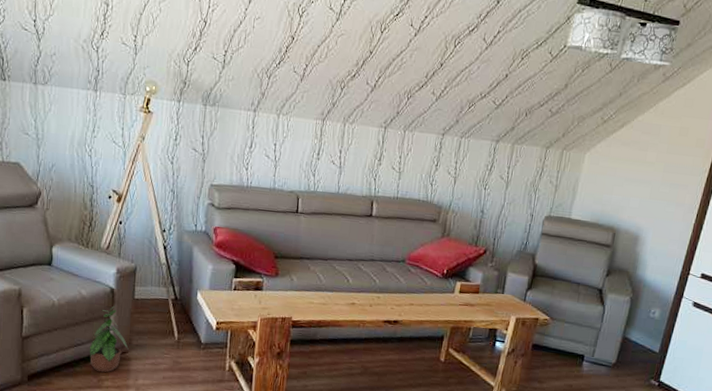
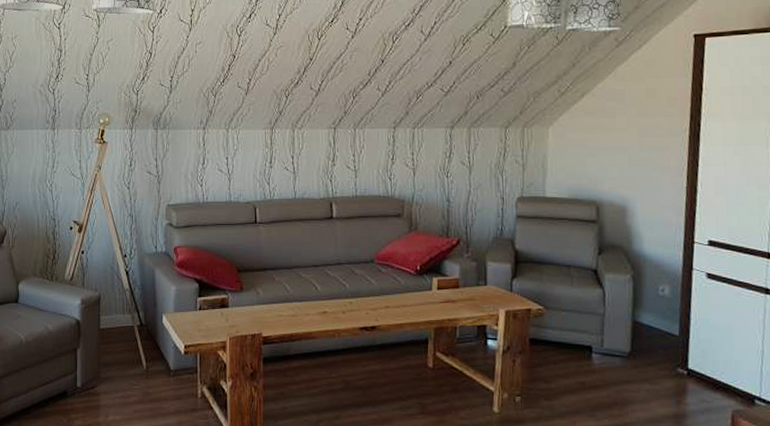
potted plant: present [89,306,129,373] -> none [58,338,97,411]

